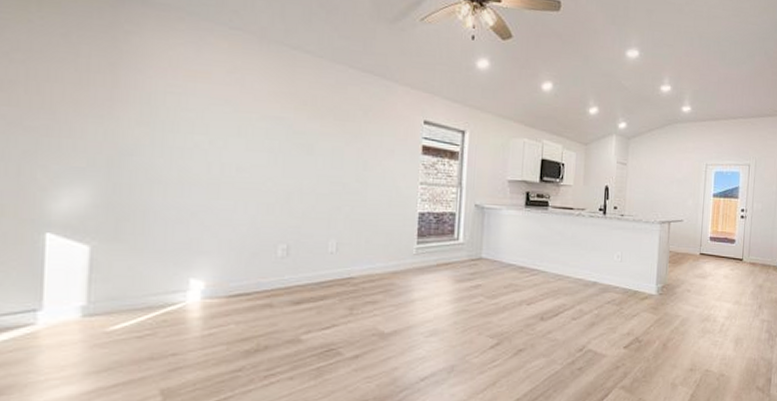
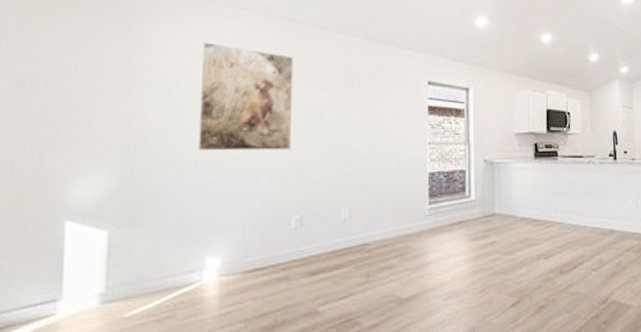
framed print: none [185,60,287,179] -> present [198,42,293,152]

